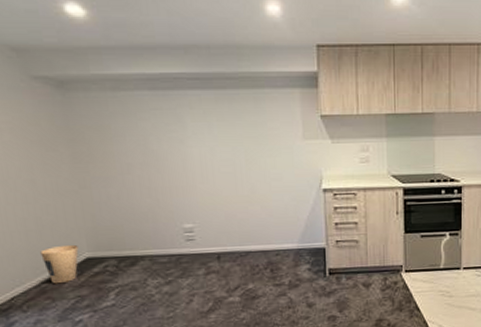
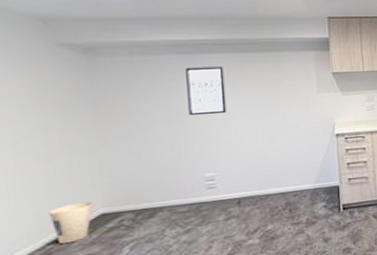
wall art: none [159,105,204,161] -> present [186,66,227,116]

